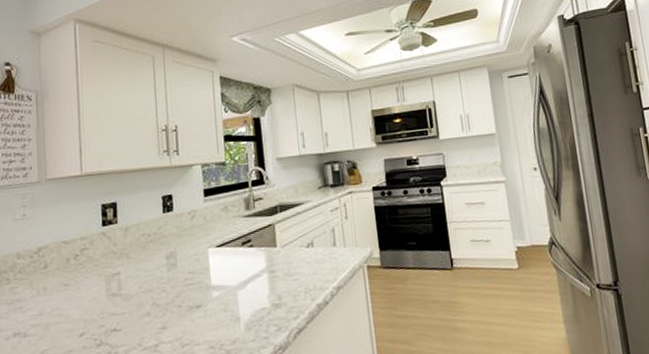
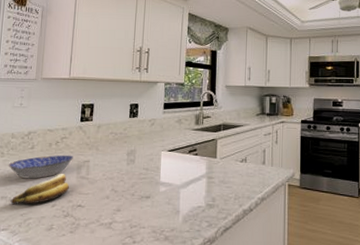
bowl: none [17,269,99,307] -> present [8,155,73,179]
banana: none [26,292,98,342] -> present [10,173,69,205]

